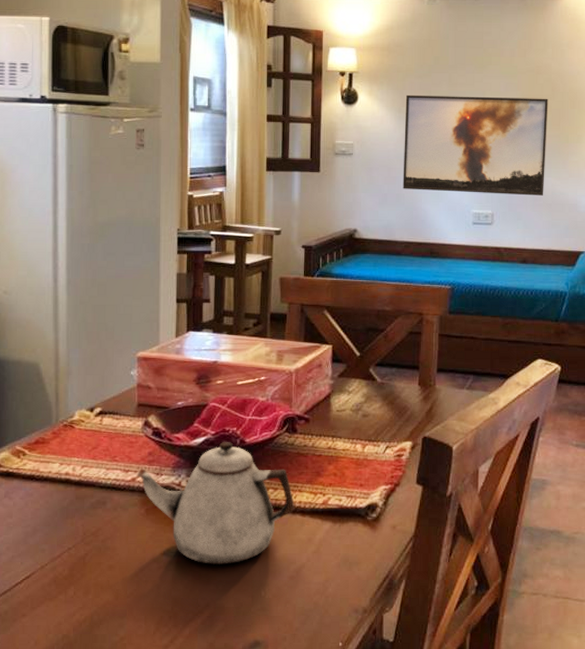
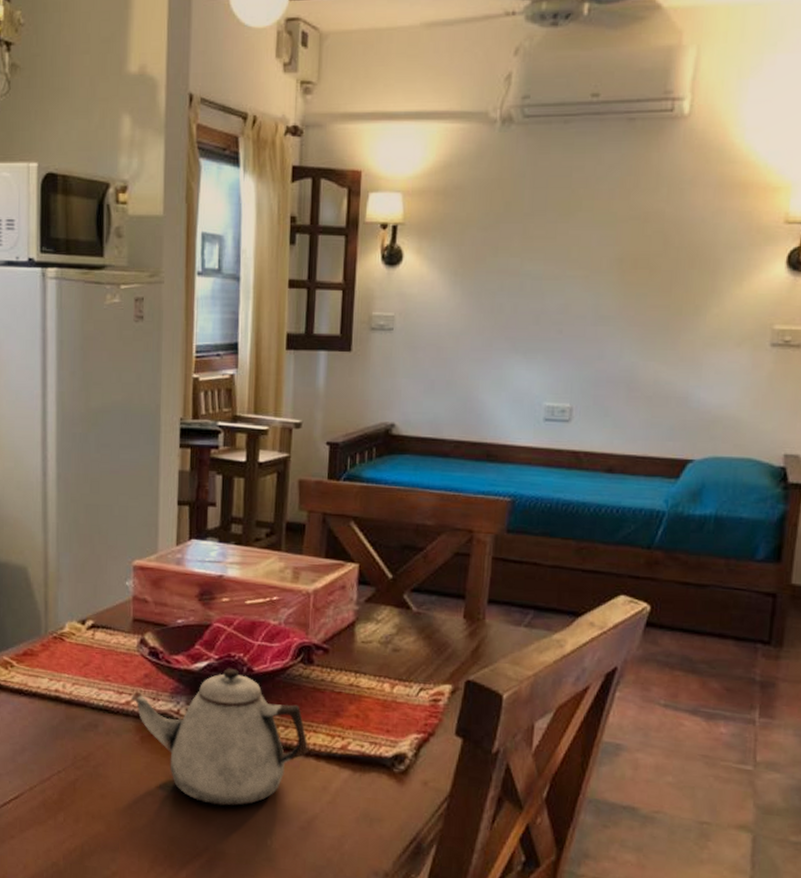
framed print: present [403,94,548,196] -> none [455,252,658,386]

